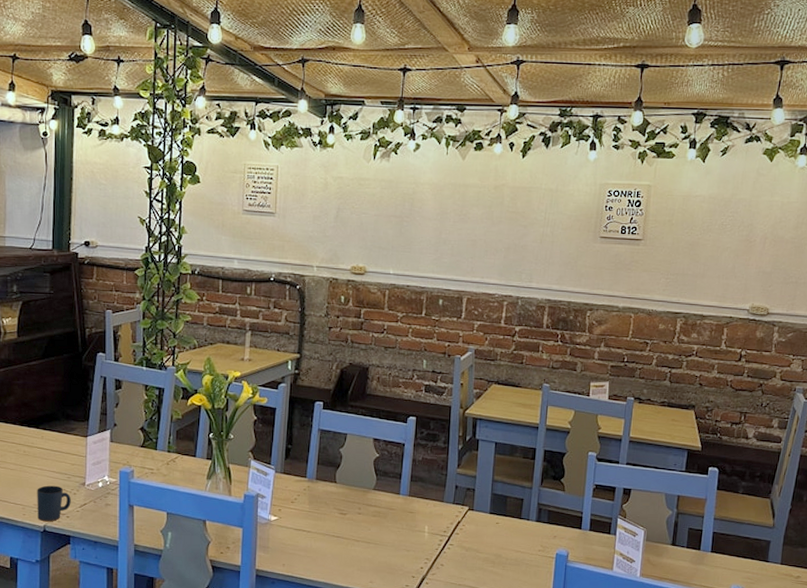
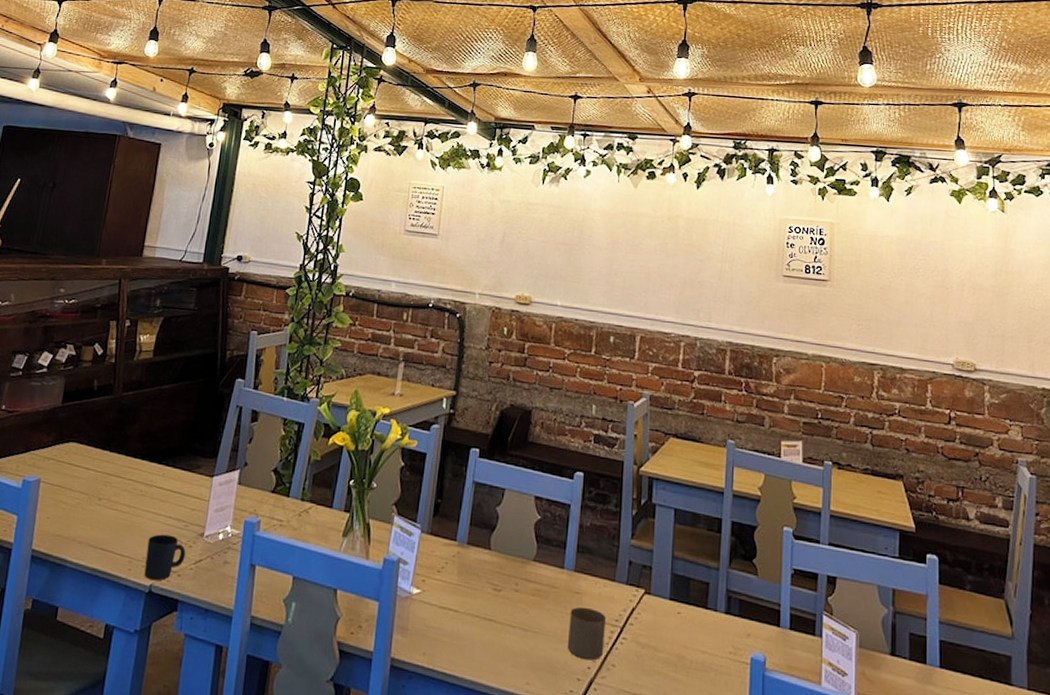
cup: none [403,523,435,562] -> present [567,607,606,661]

